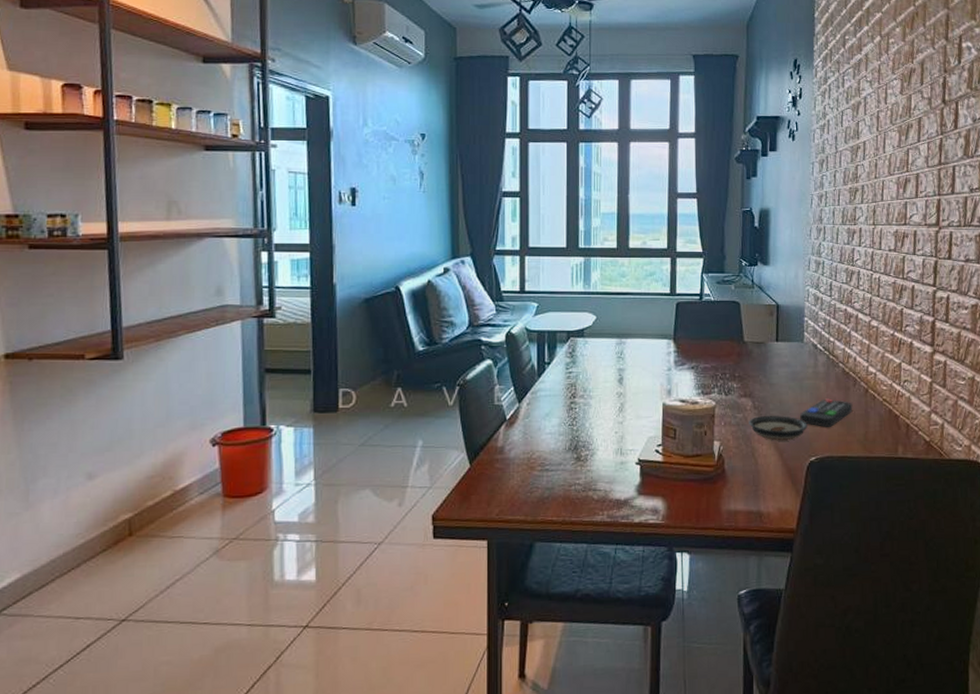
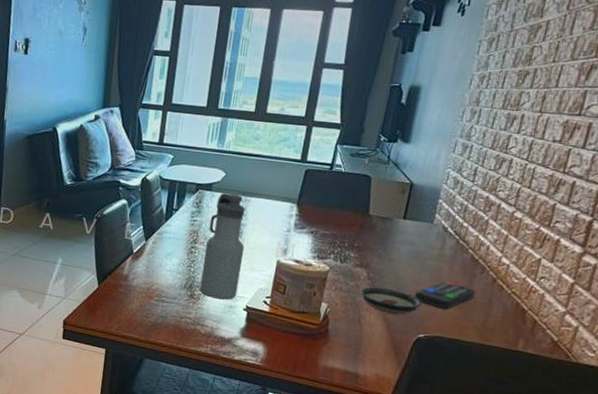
water bottle: none [585,337,627,457] -> present [199,193,245,300]

